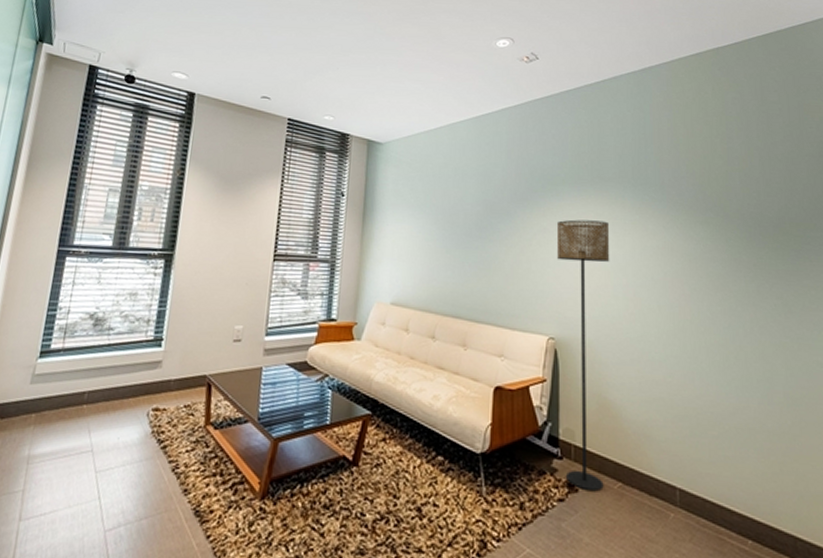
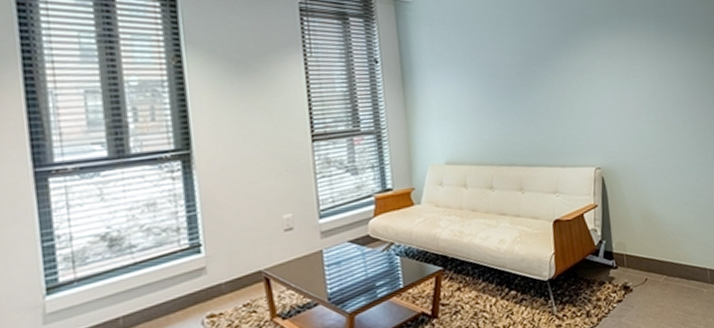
floor lamp: present [556,219,610,492] -> none [592,55,652,289]

